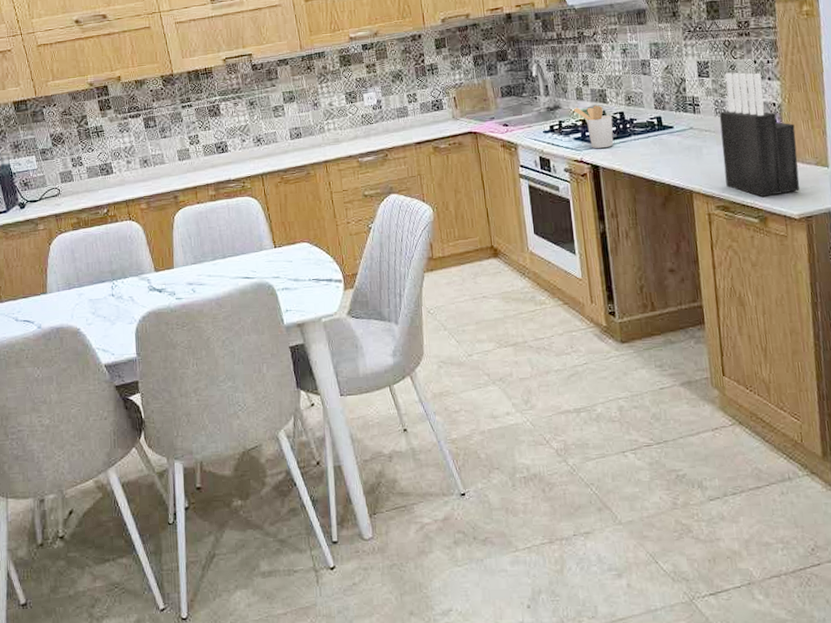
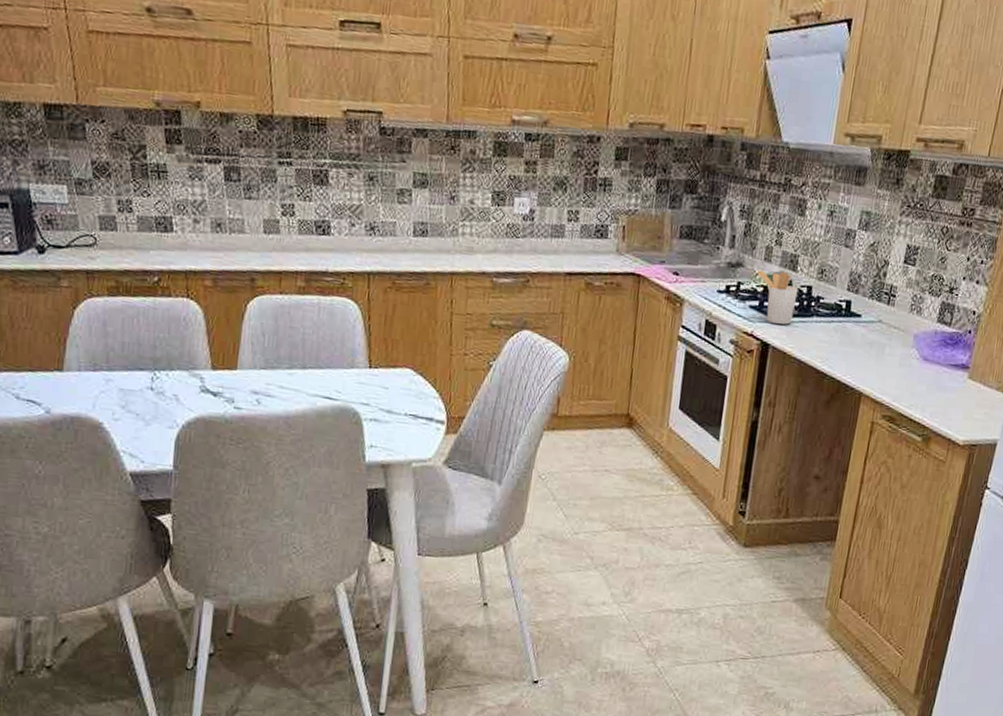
knife block: present [719,72,800,198] -> none [899,265,988,416]

